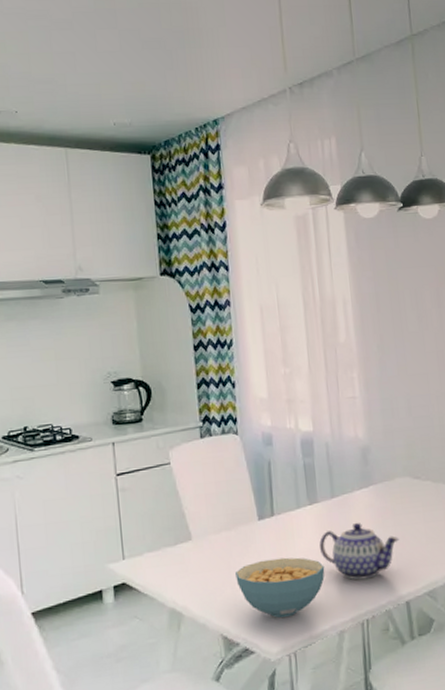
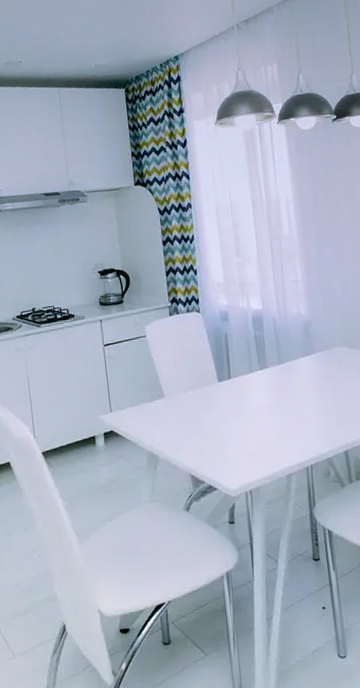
cereal bowl: present [236,557,325,618] -> none [200,412,275,462]
teapot: present [319,522,399,580] -> none [269,384,338,432]

